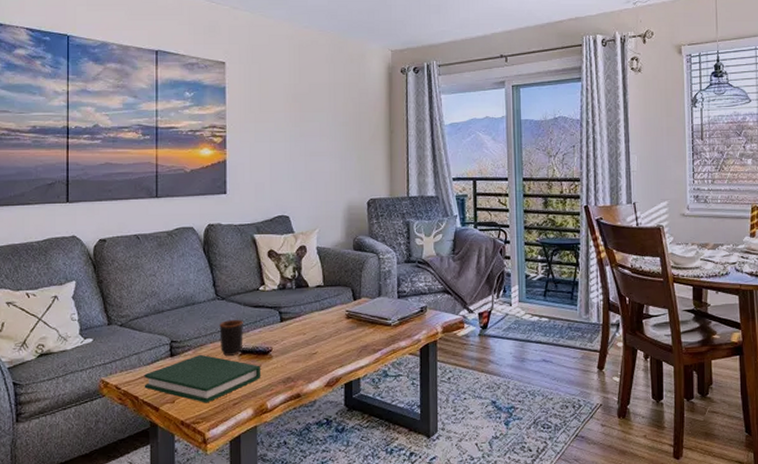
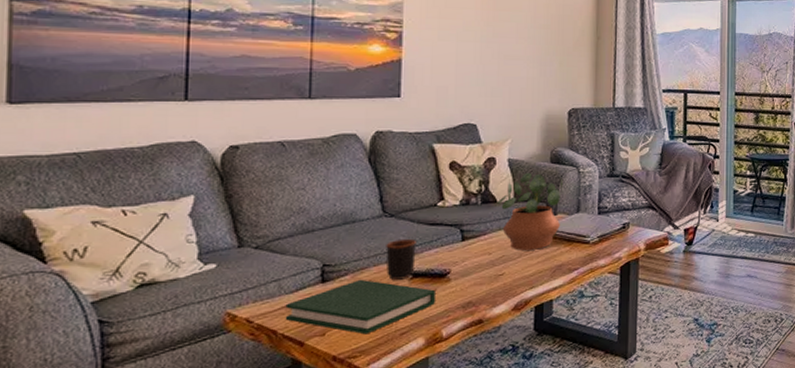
potted plant: none [309,259,366,331] -> present [497,172,564,251]

